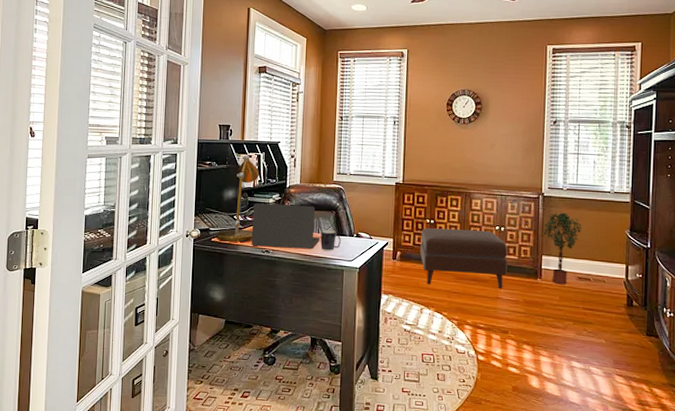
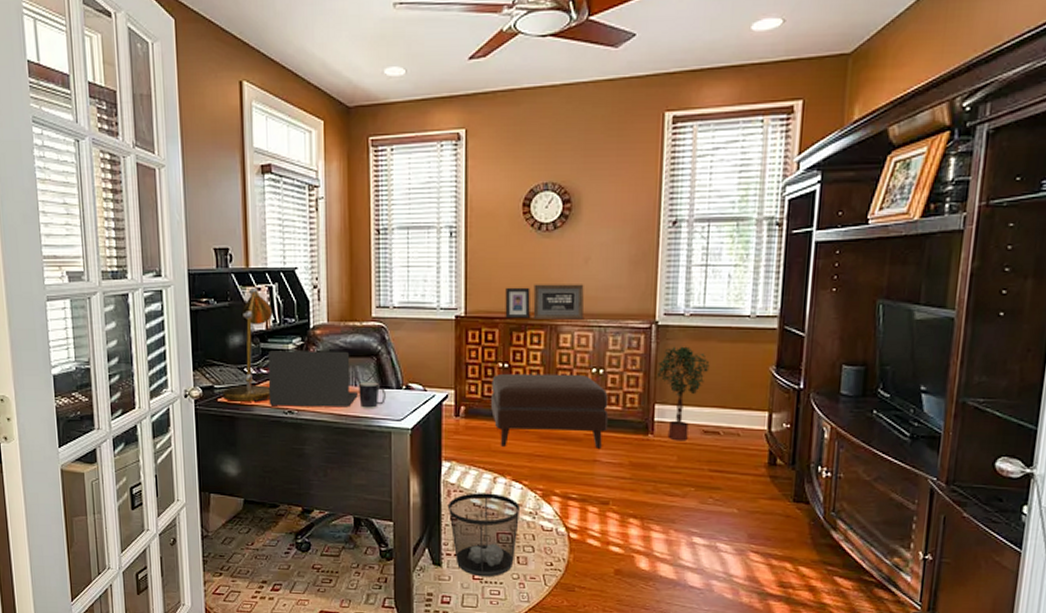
waste bin: none [384,320,441,390] -> present [447,493,521,576]
picture frame: none [432,163,451,188] -> present [505,287,530,319]
picture frame: none [453,162,491,189] -> present [533,284,585,319]

